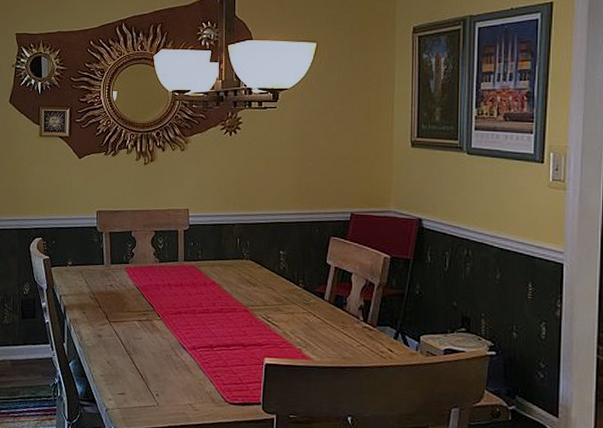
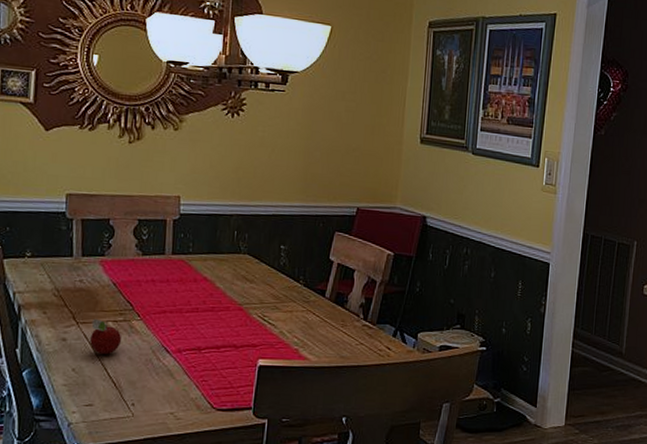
fruit: none [120,318,146,350] -> present [90,318,122,355]

